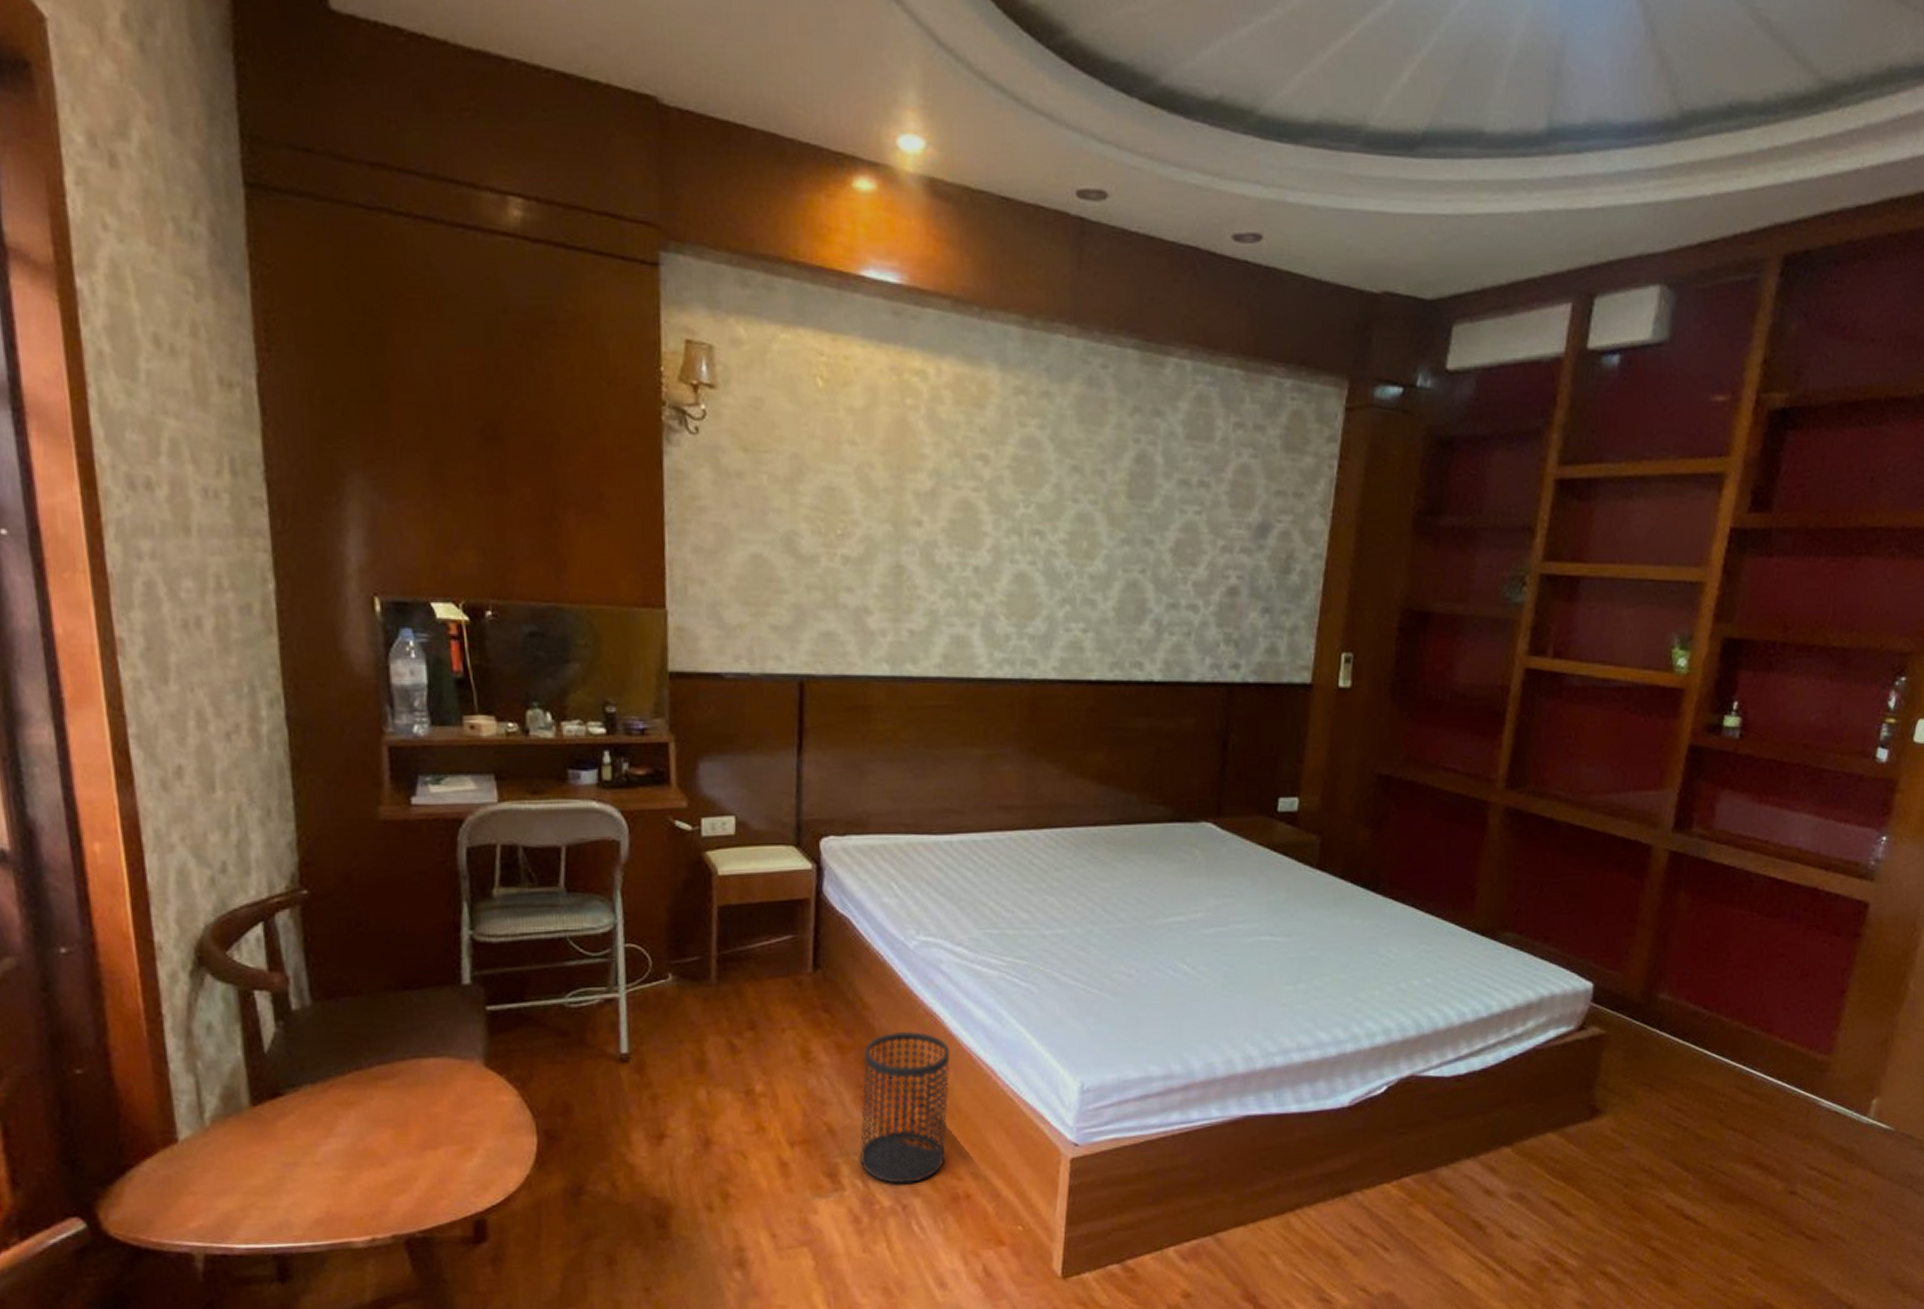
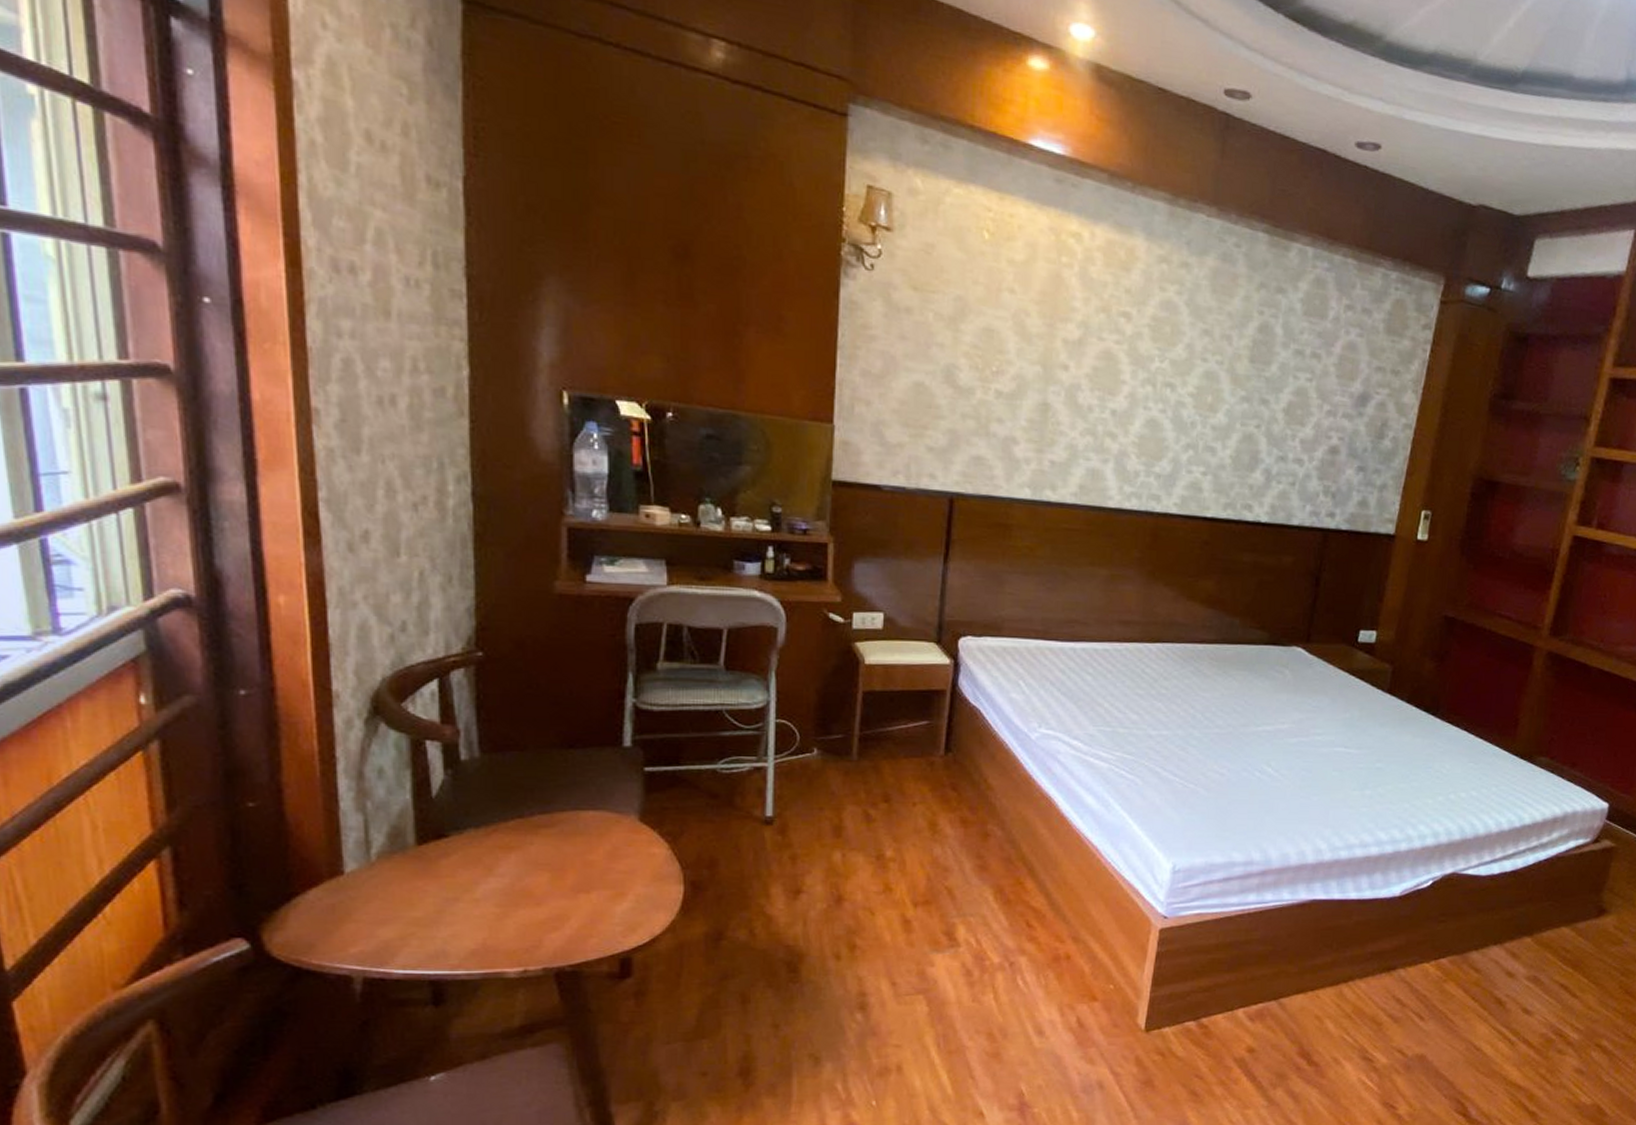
wastebasket: present [859,1030,950,1184] -> none [974,811,1061,943]

